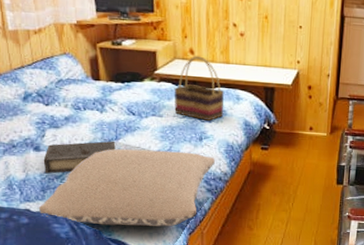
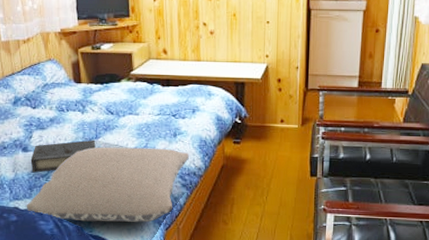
woven basket: present [174,55,224,121] -> none [149,55,197,117]

